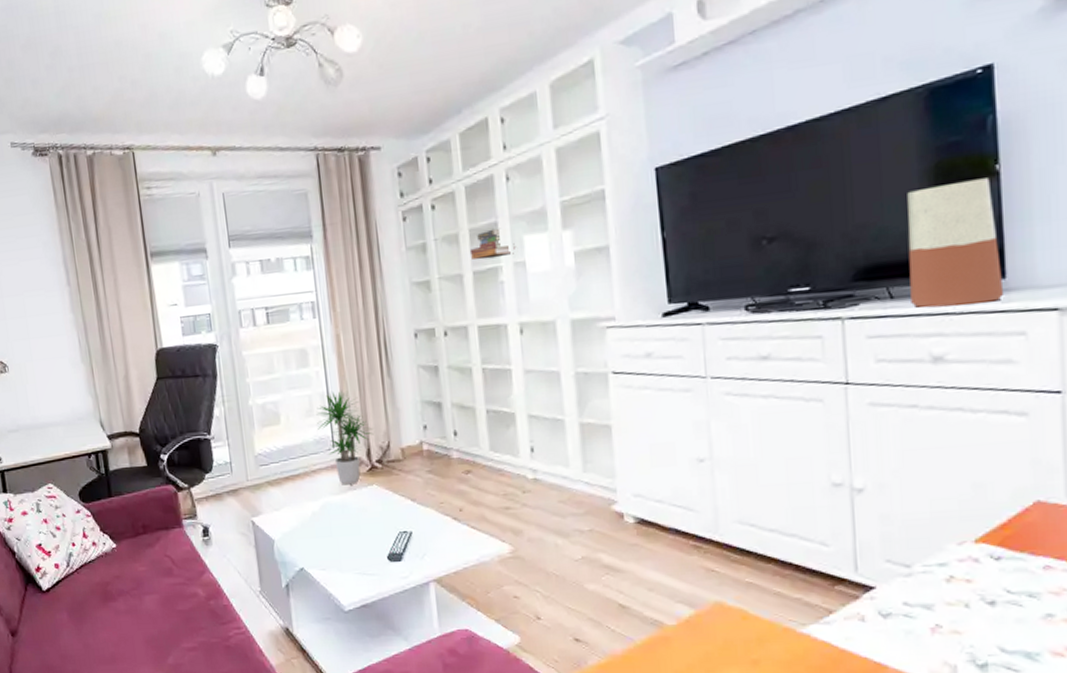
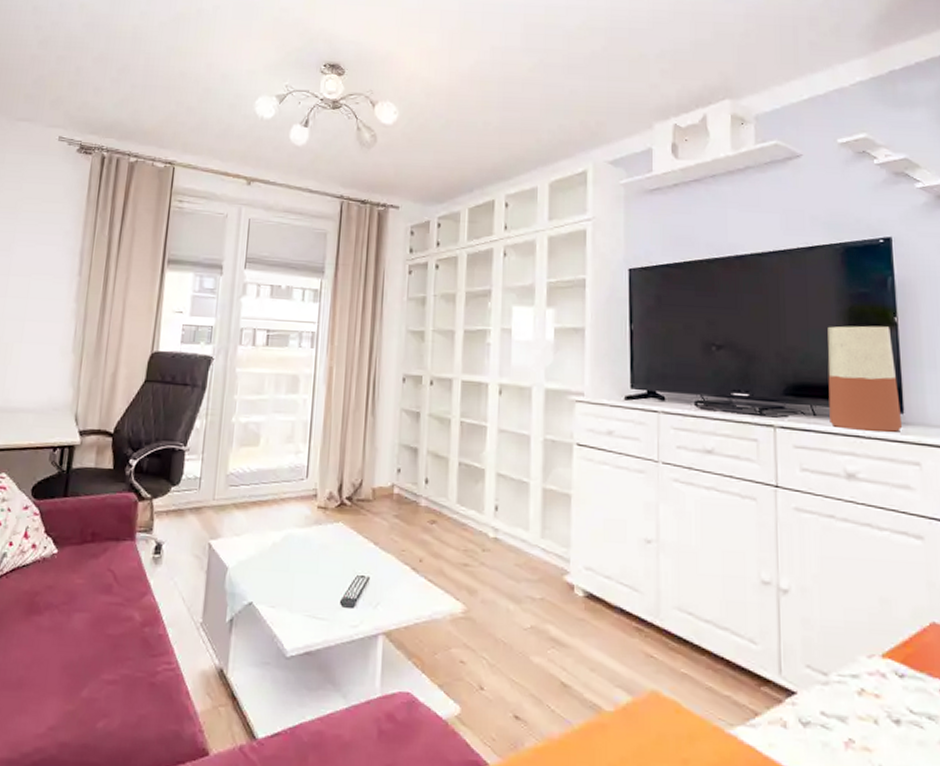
potted plant: present [316,391,374,485] -> none [295,422,349,519]
books: present [469,228,517,260] -> none [463,295,505,322]

